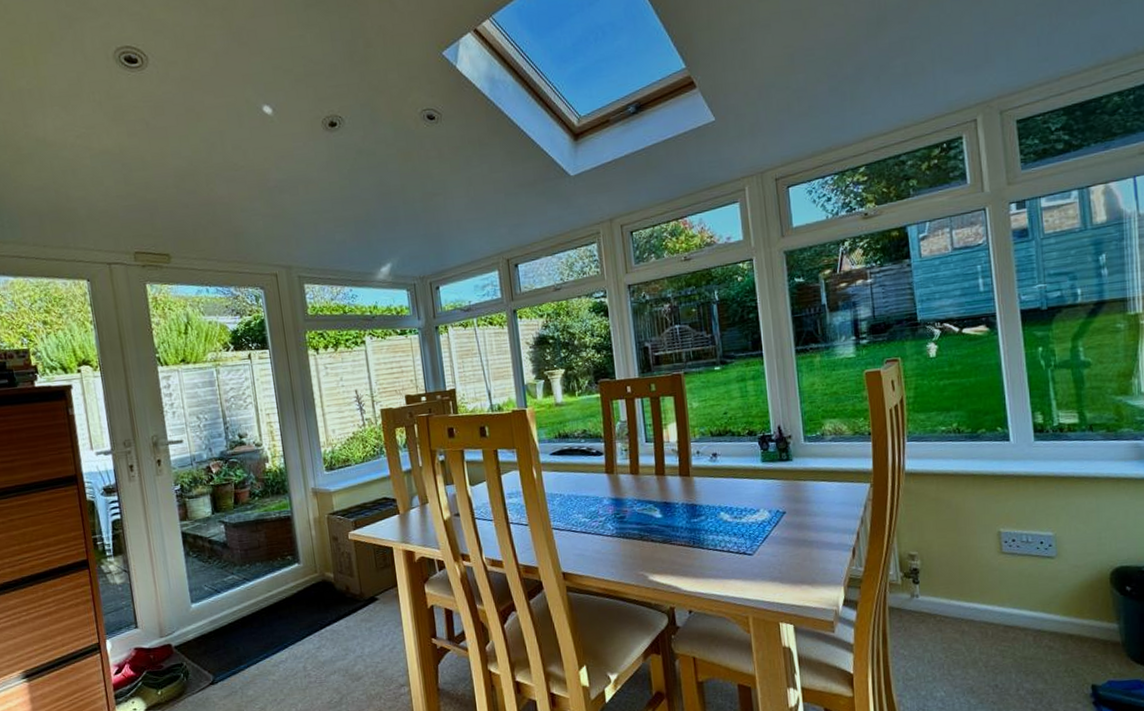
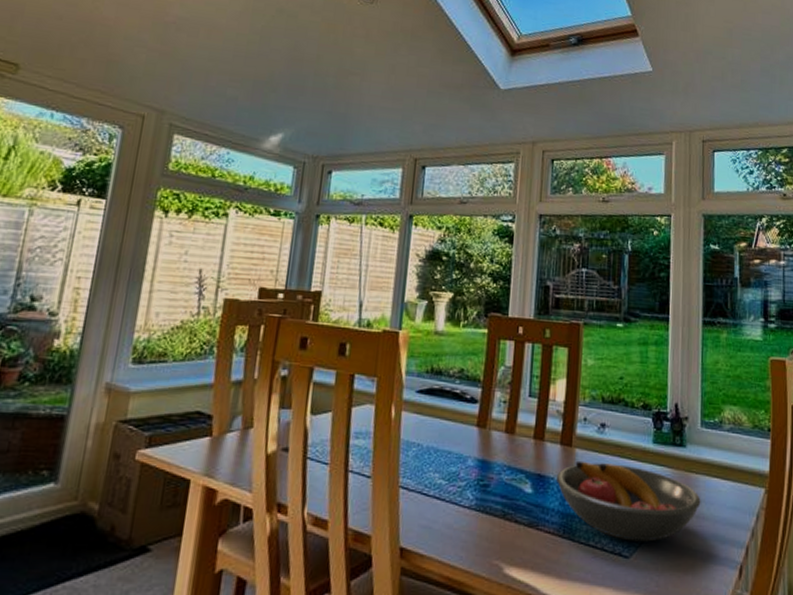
fruit bowl: none [680,483,812,542] -> present [556,460,701,542]

